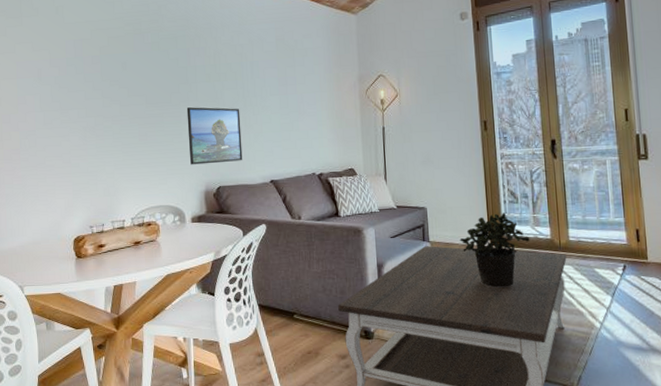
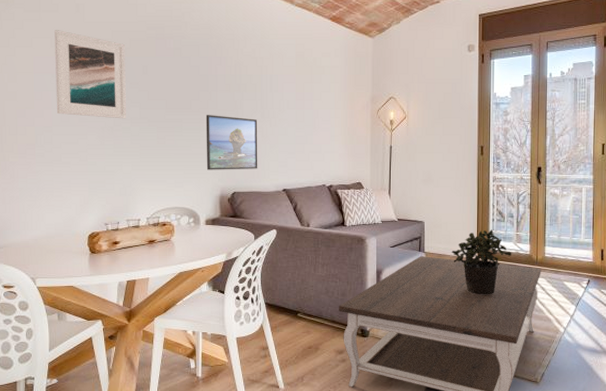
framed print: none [35,34,107,118] -> present [54,30,126,119]

